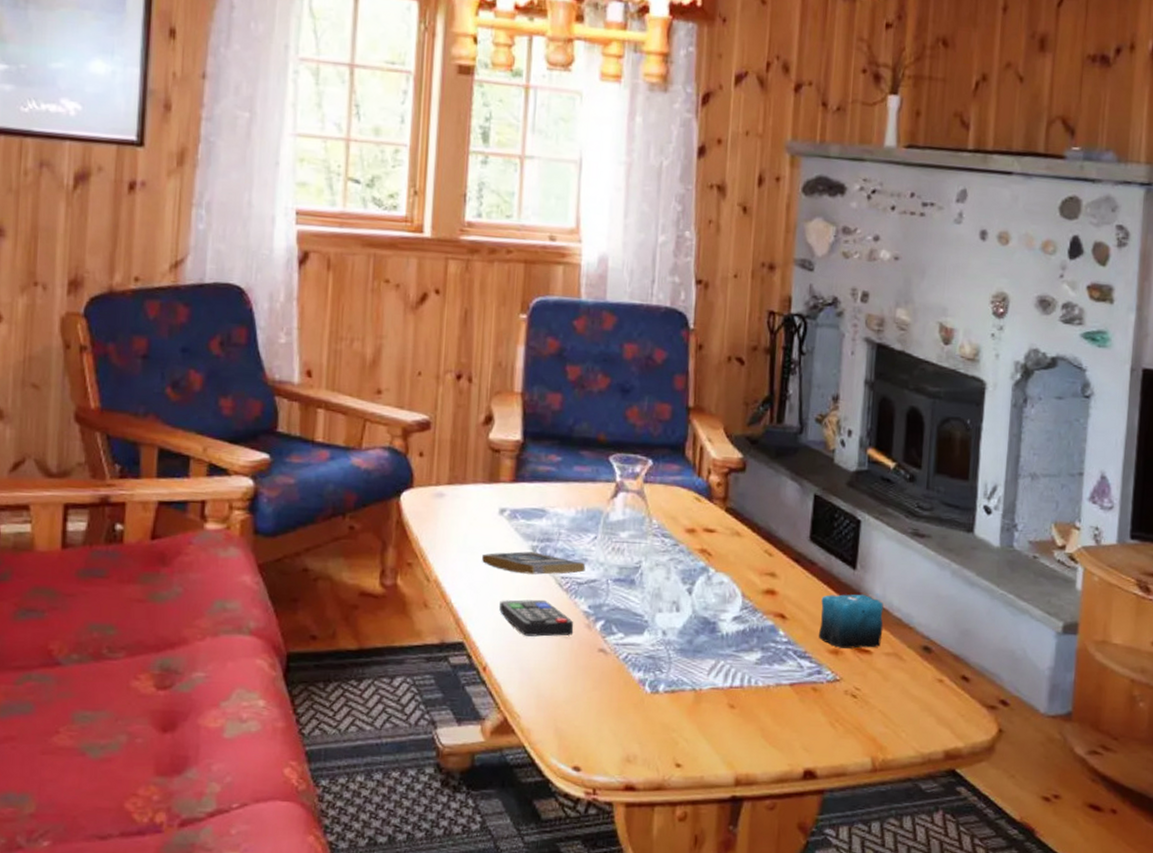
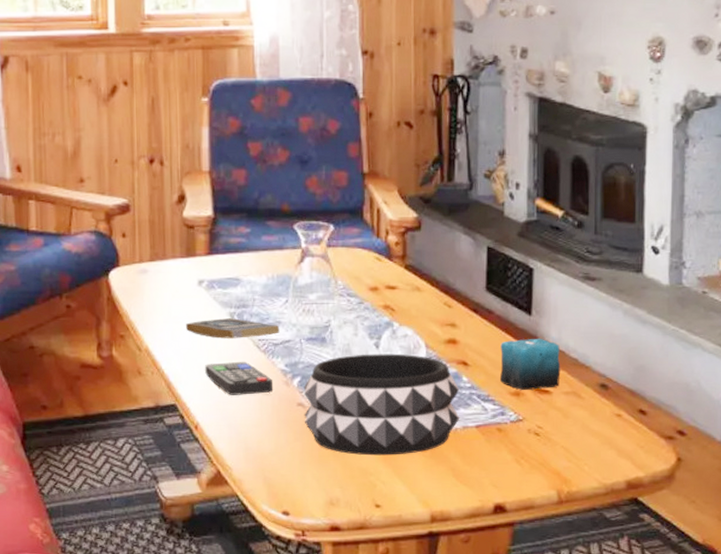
decorative bowl: none [605,600,776,711] -> present [303,353,460,456]

